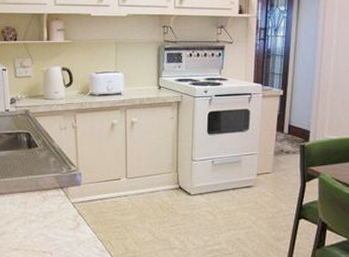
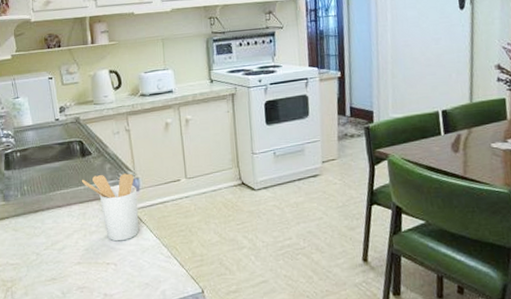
utensil holder: none [26,166,79,232] -> present [82,173,139,242]

